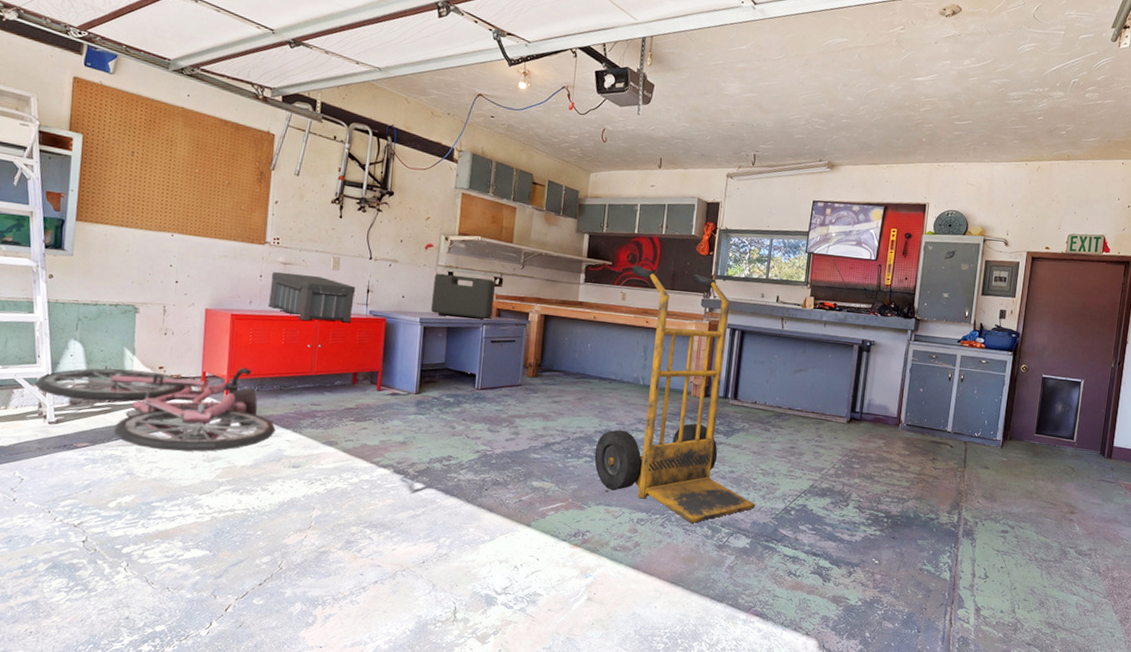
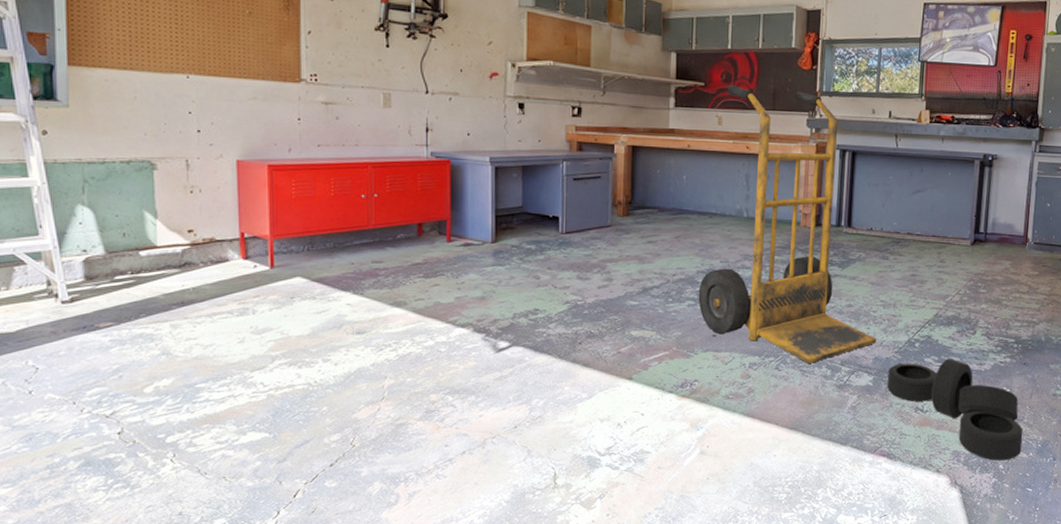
bicycle: present [35,367,276,452] -> none [40,225,333,325]
storage container: present [269,272,356,323] -> none [311,114,413,168]
tool box: present [431,273,496,321] -> none [502,105,574,156]
car tire: none [763,527,890,629] -> present [887,358,1023,461]

